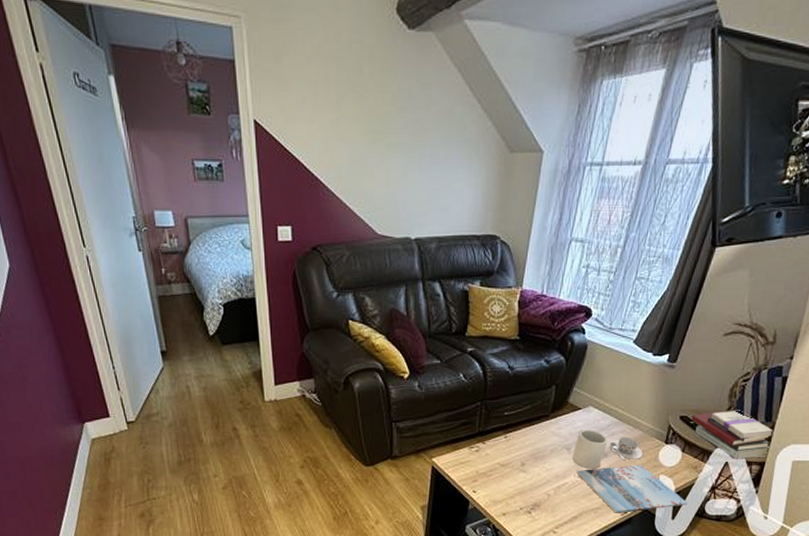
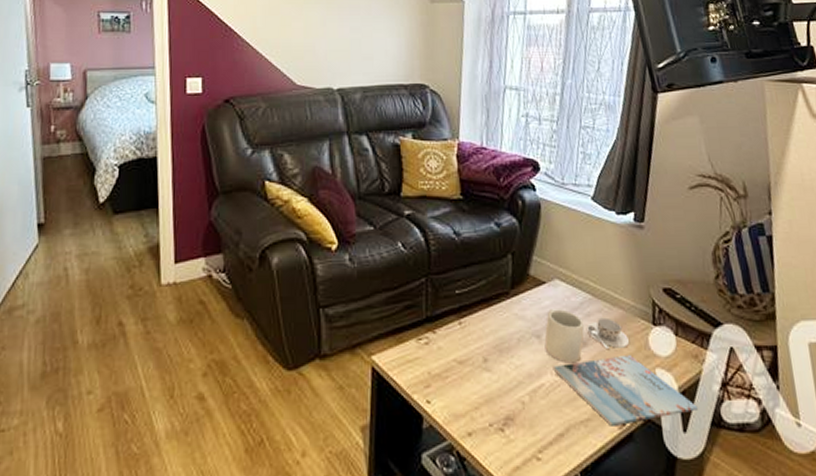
books: present [691,410,773,459] -> none [676,278,777,343]

